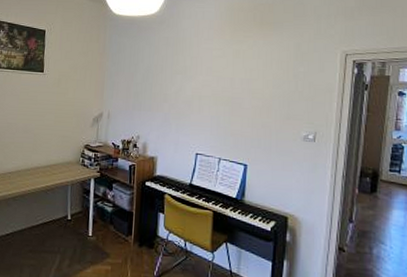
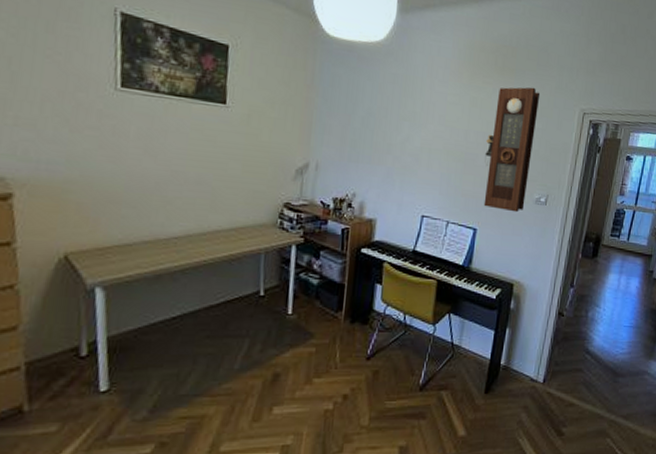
pendulum clock: none [250,36,300,149] -> present [483,87,541,213]

